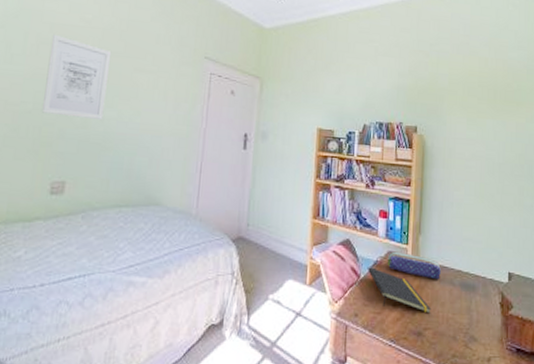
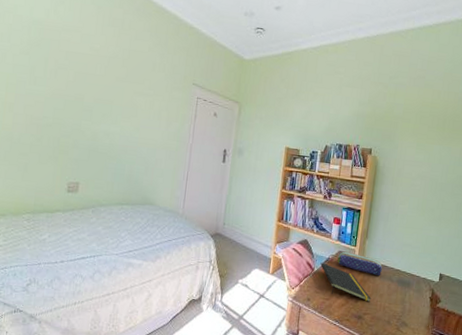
wall art: present [42,34,112,121] -> none [60,61,116,135]

